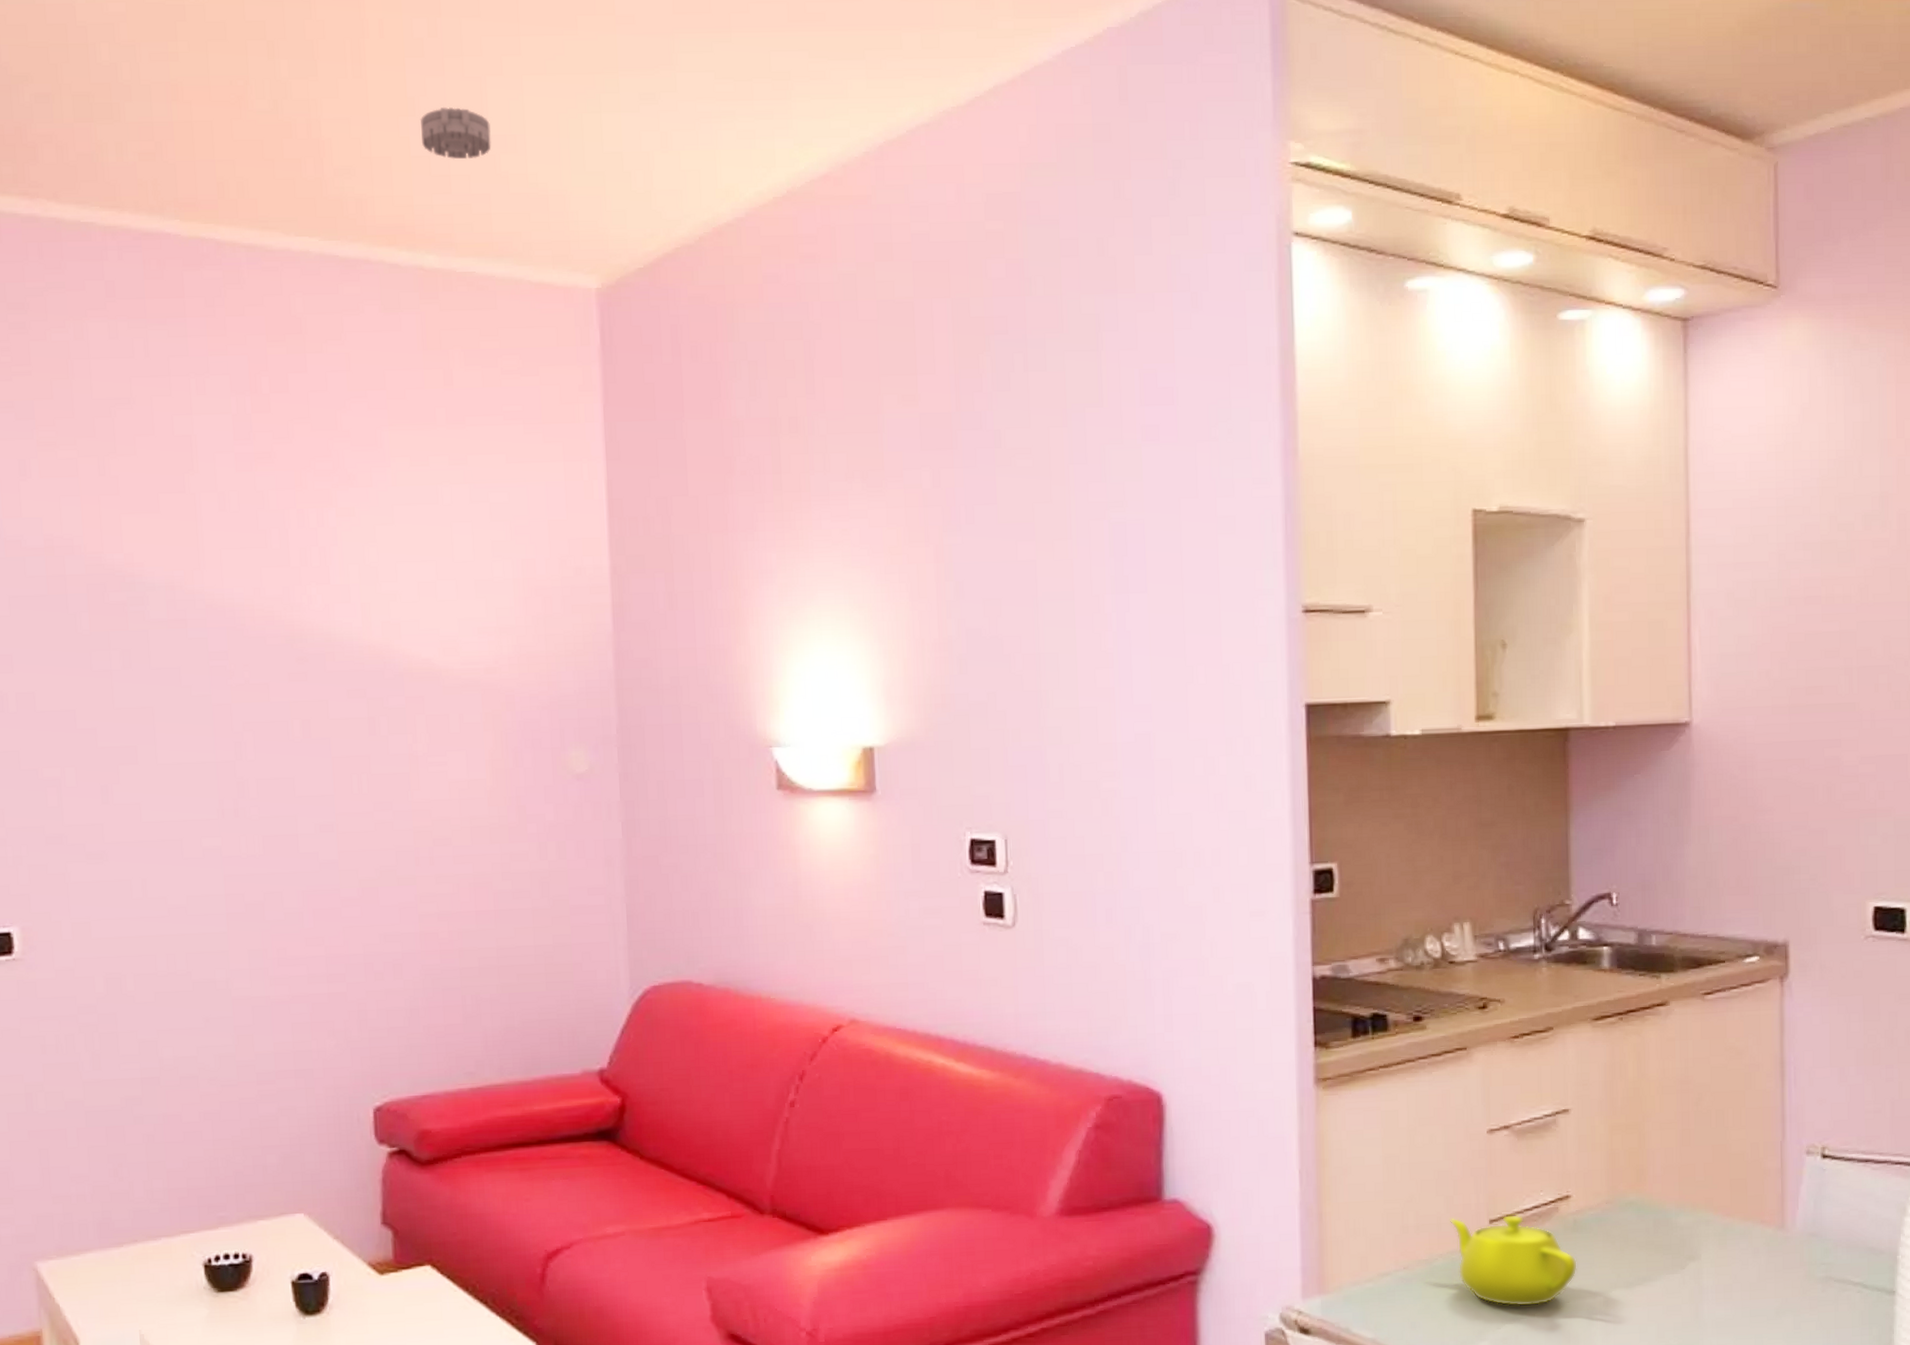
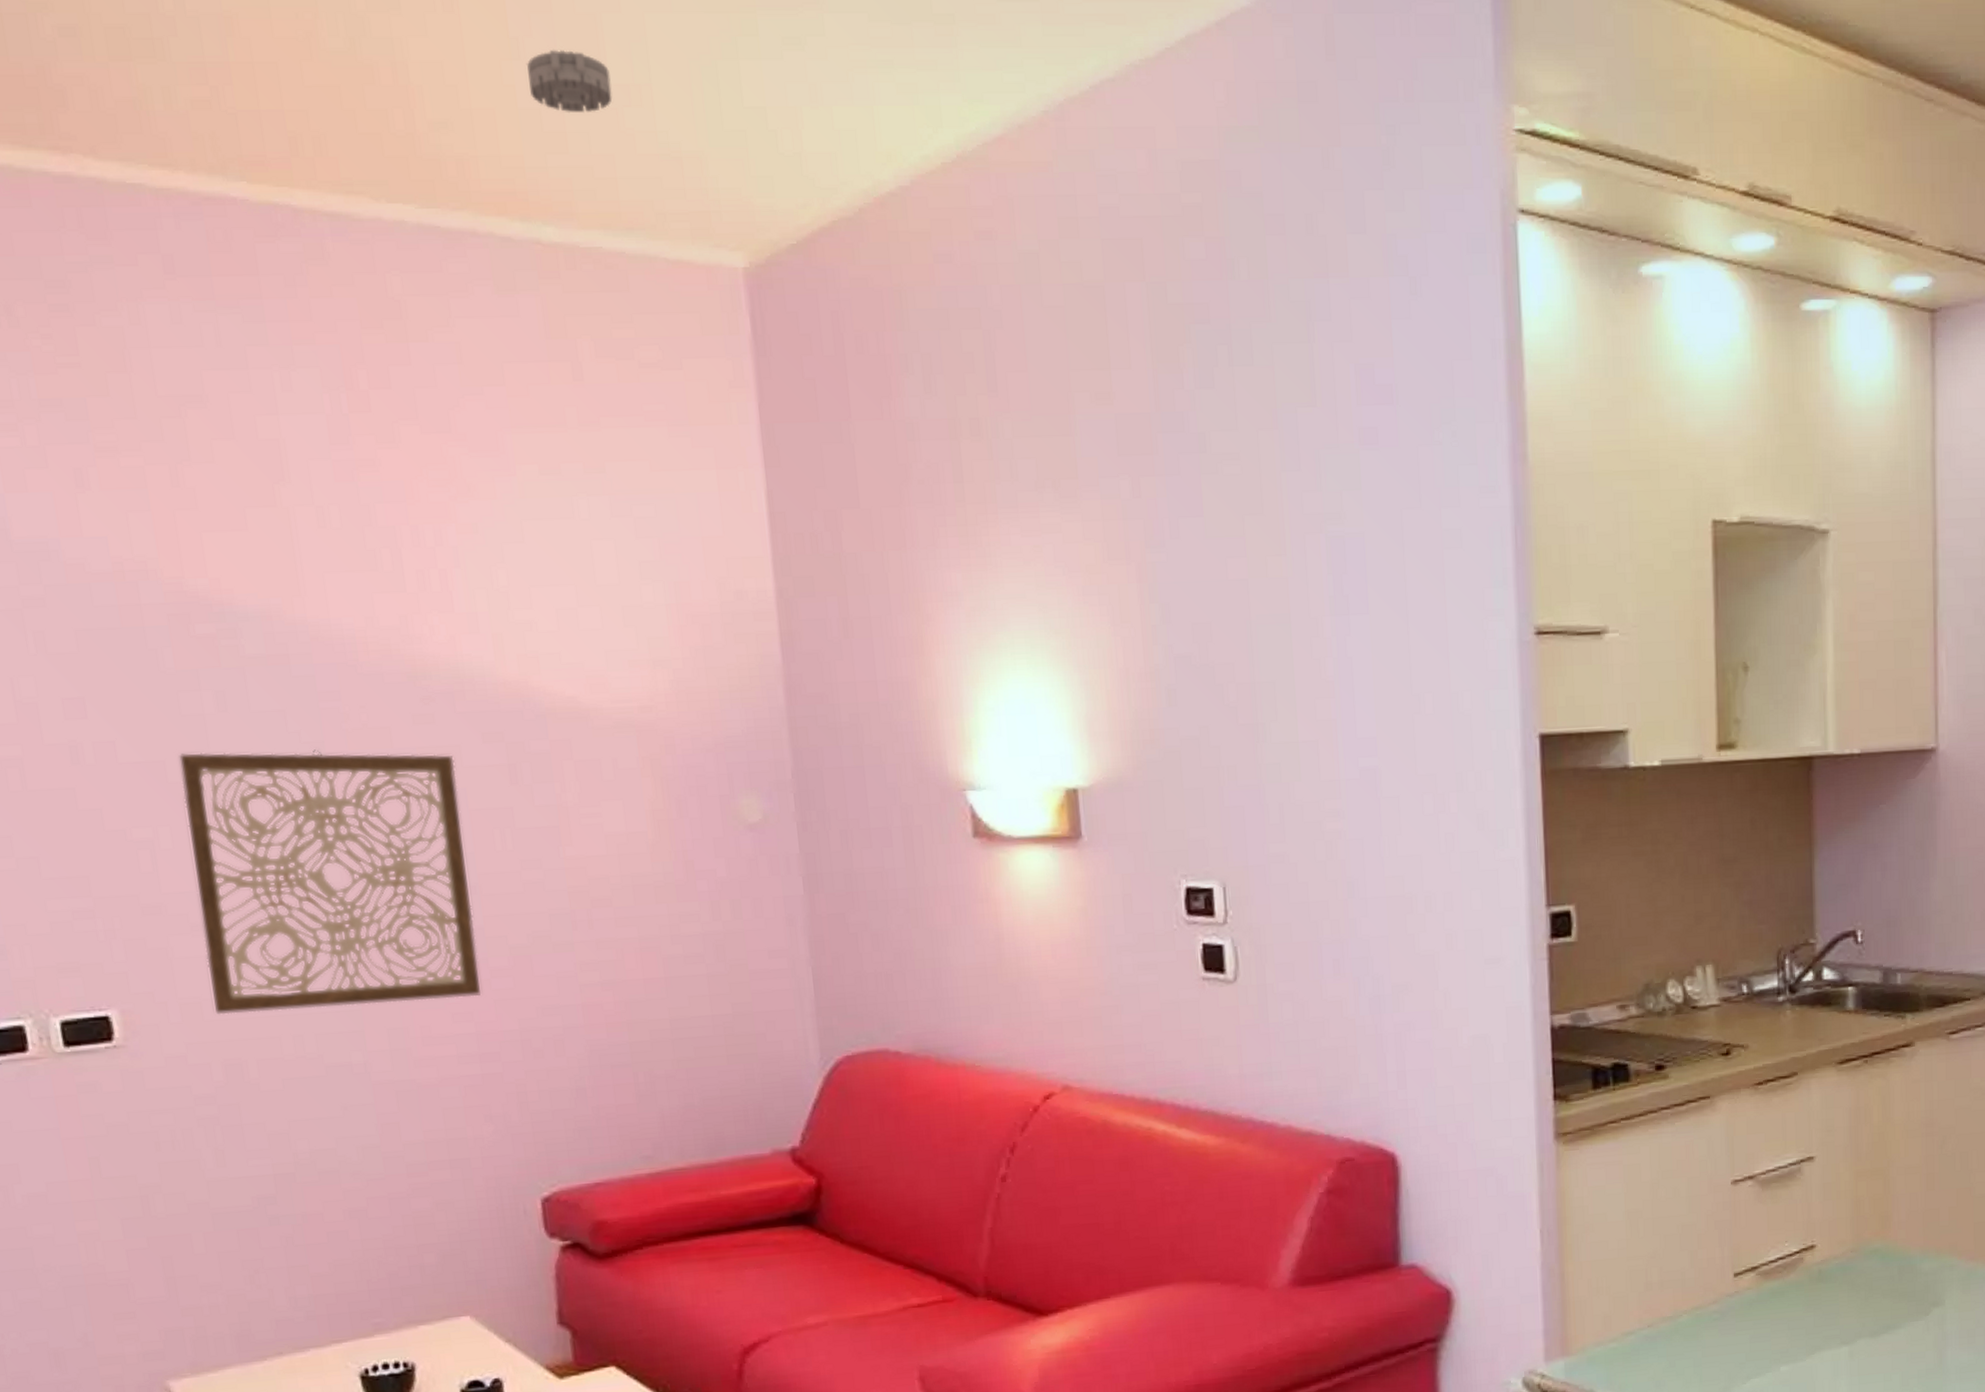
wall art: none [87,702,333,933] -> present [179,749,482,1014]
teapot: present [1450,1214,1577,1306] -> none [1694,1266,1822,1361]

